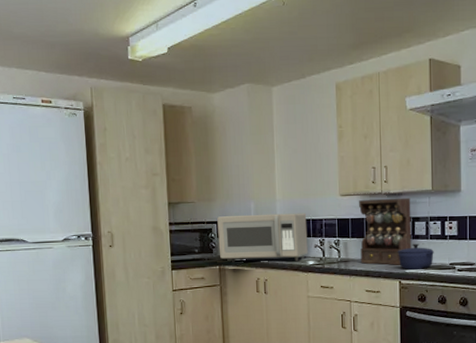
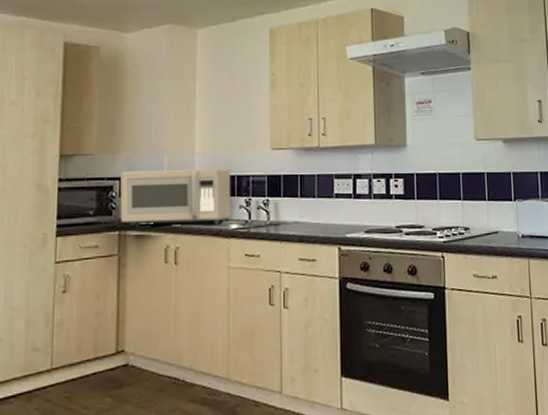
spice rack: present [359,197,412,265] -> none [293,152,353,229]
cooking pot: present [398,243,434,270] -> none [337,204,378,234]

